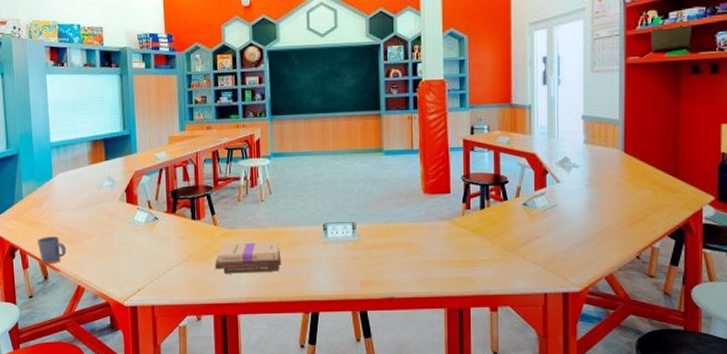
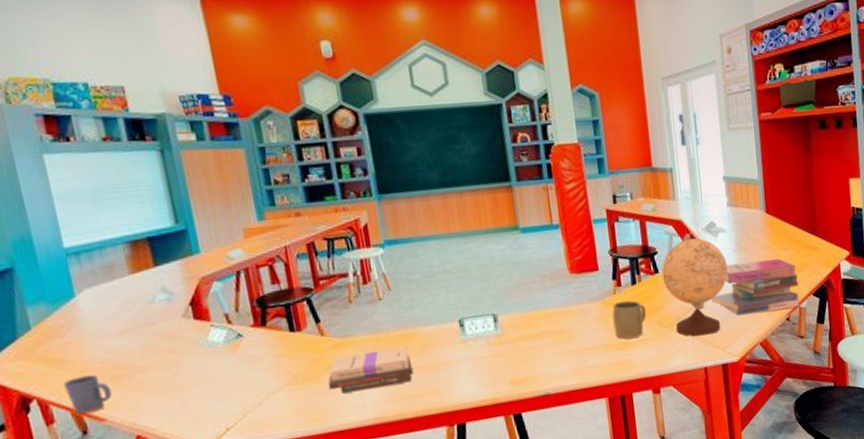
mug: none [459,223,492,257] -> present [612,300,647,339]
globe: none [510,167,578,263] -> present [661,234,728,336]
books: none [557,197,653,248] -> present [711,259,800,315]

